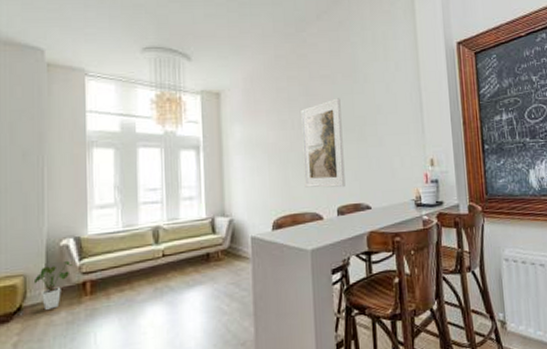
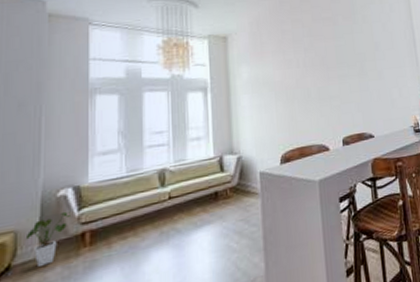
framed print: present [301,98,345,188] -> none [305,37,349,121]

